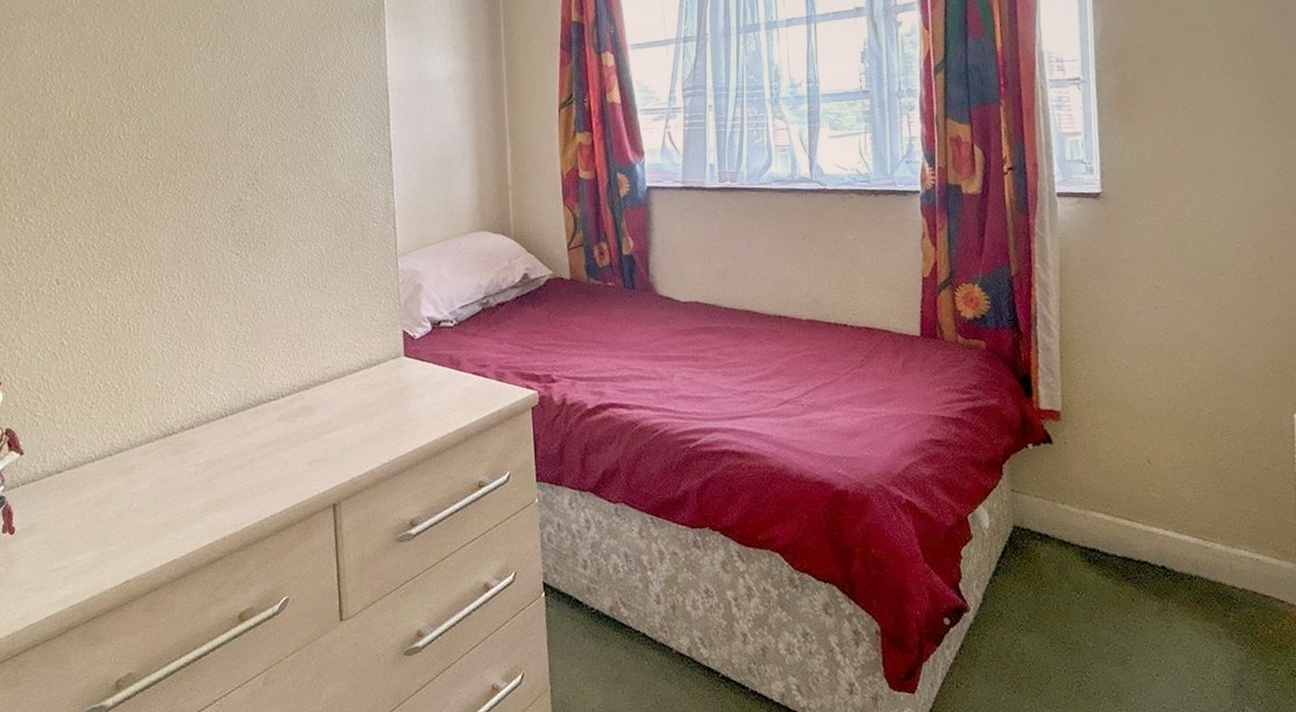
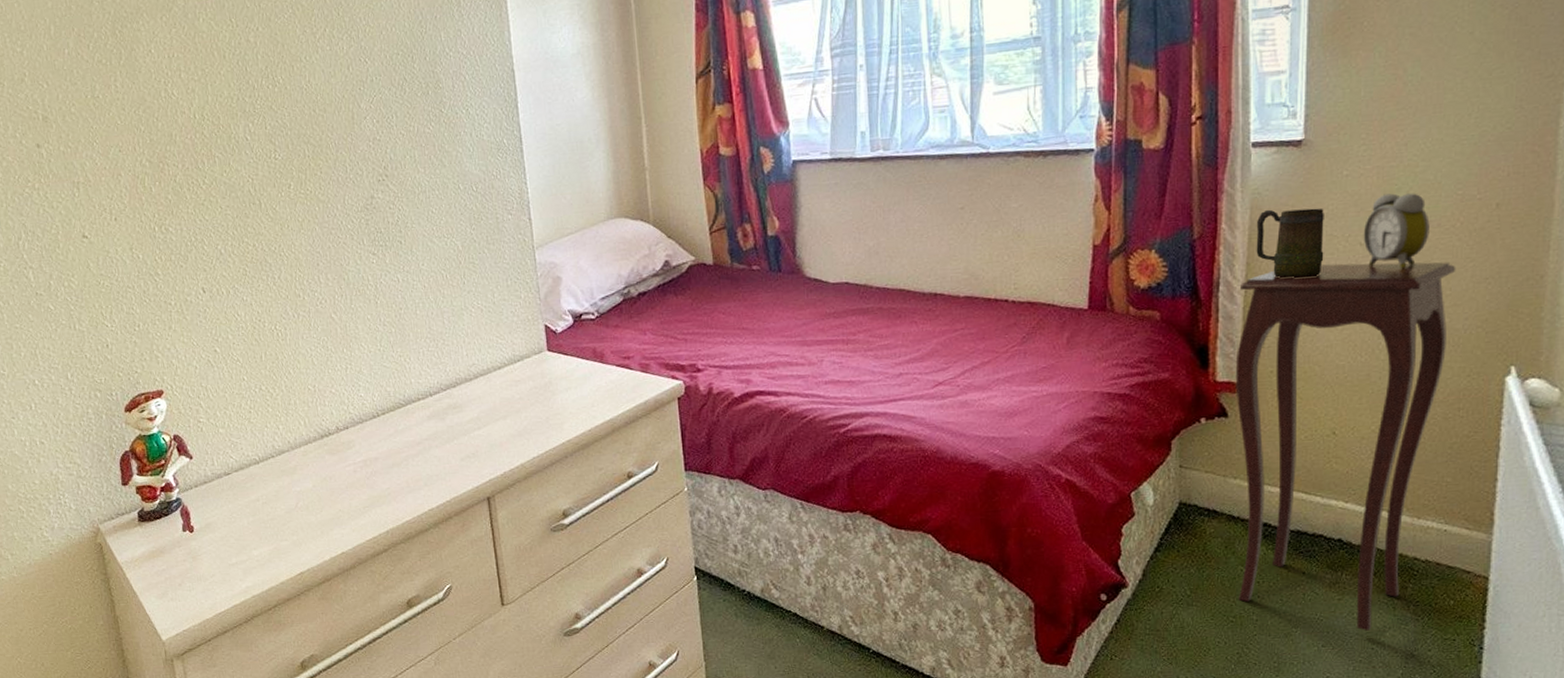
side table: none [1055,304,1242,660] -> present [1235,262,1456,631]
mug: none [1066,252,1127,315] -> present [1256,208,1324,278]
alarm clock: none [1158,243,1216,312] -> present [1363,193,1430,269]

